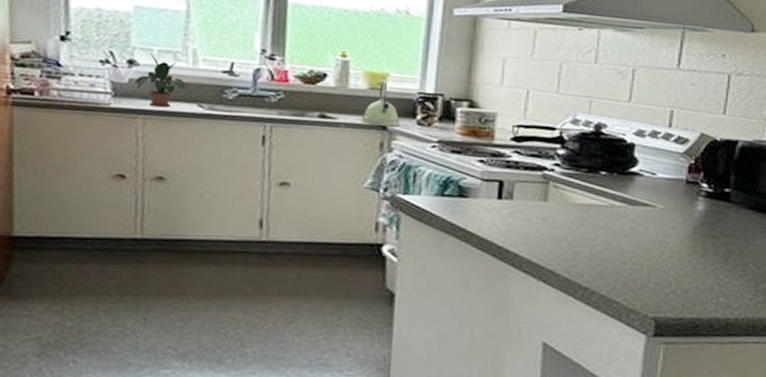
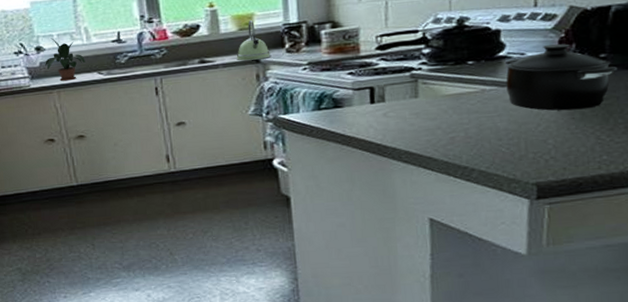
saucepan: none [635,169,739,244] -> present [505,43,617,111]

